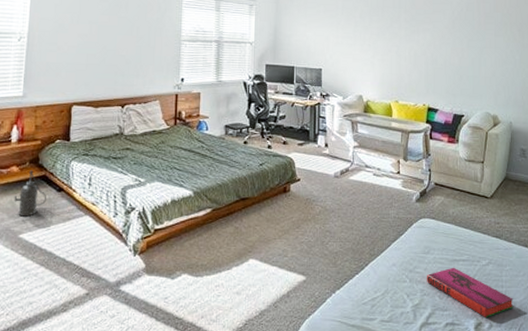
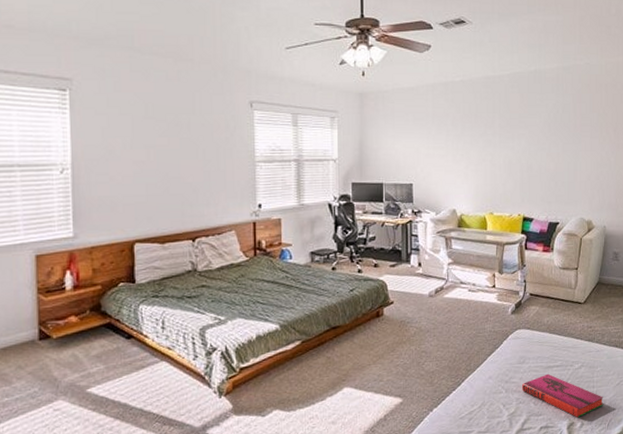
oil lamp: present [14,170,47,217] -> none [76,318,115,370]

